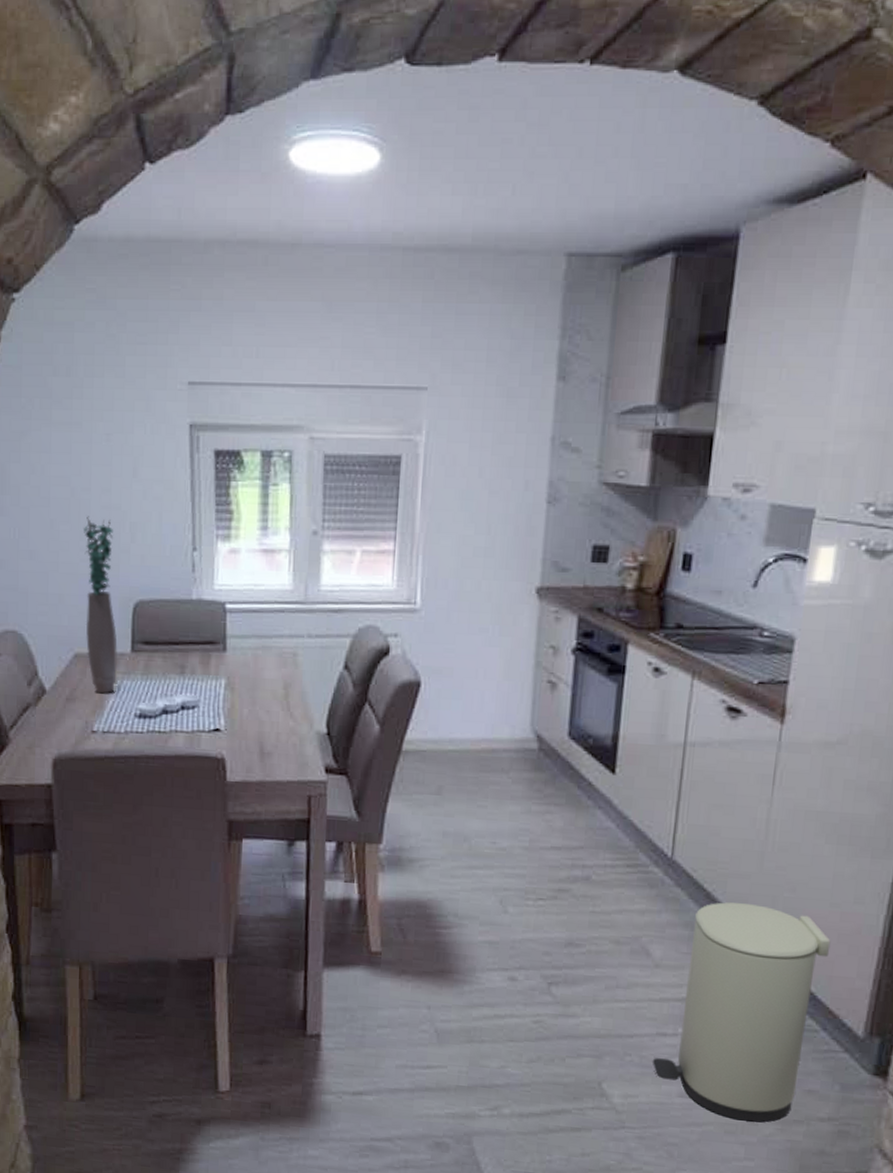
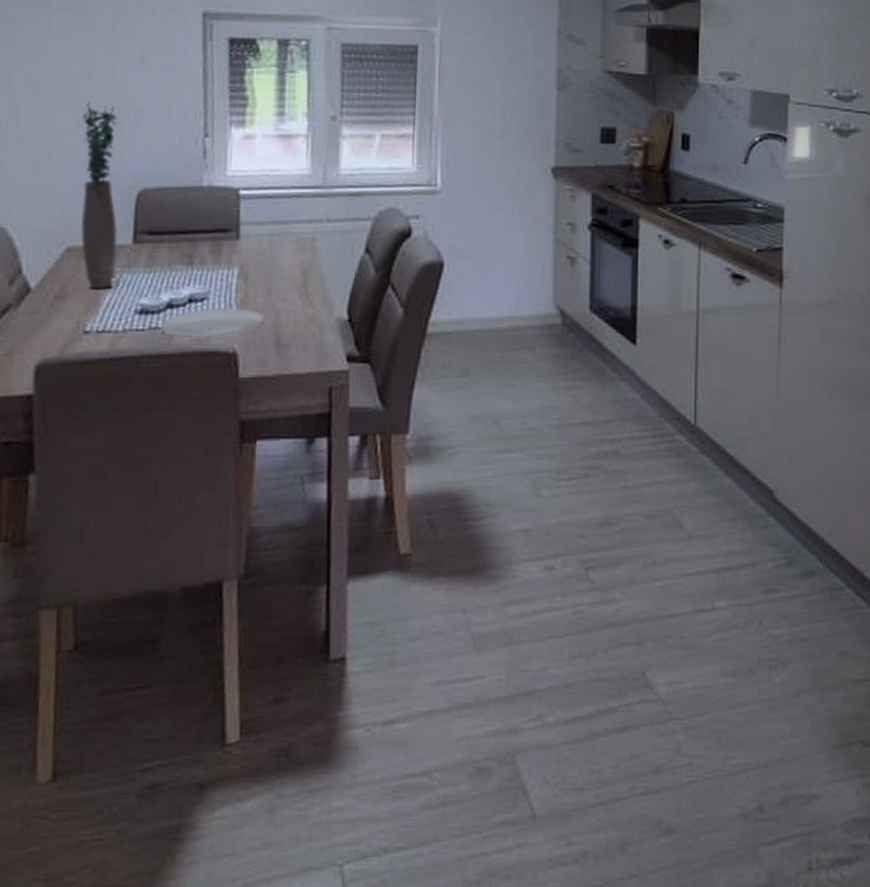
plate: none [157,716,250,744] -> present [160,308,266,339]
pedal bin: present [652,902,831,1122] -> none [693,465,845,694]

